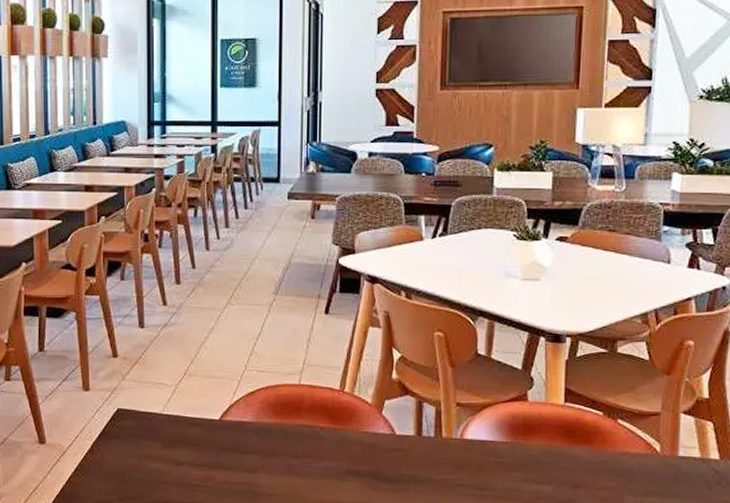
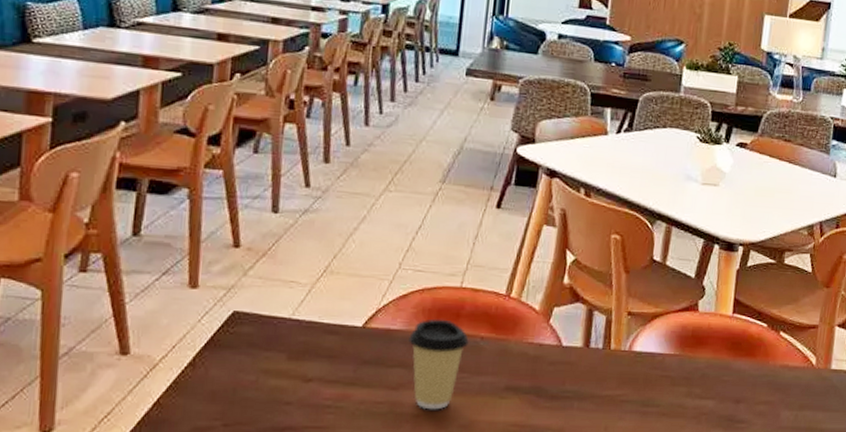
coffee cup: none [259,412,312,490] -> present [409,319,470,410]

